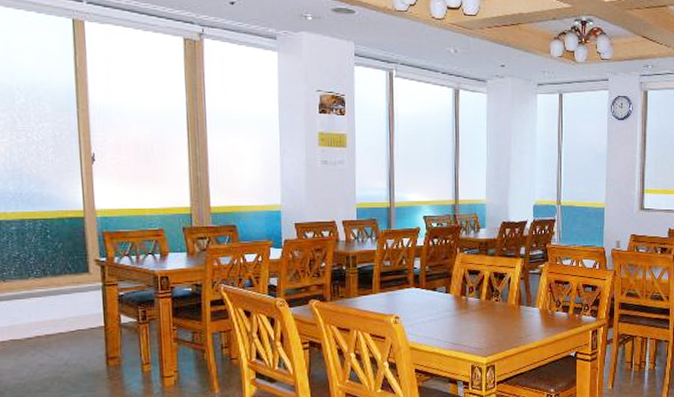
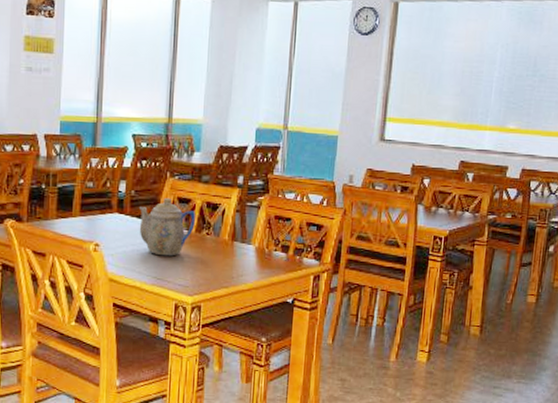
teapot: none [433,270,485,323] -> present [138,197,195,256]

